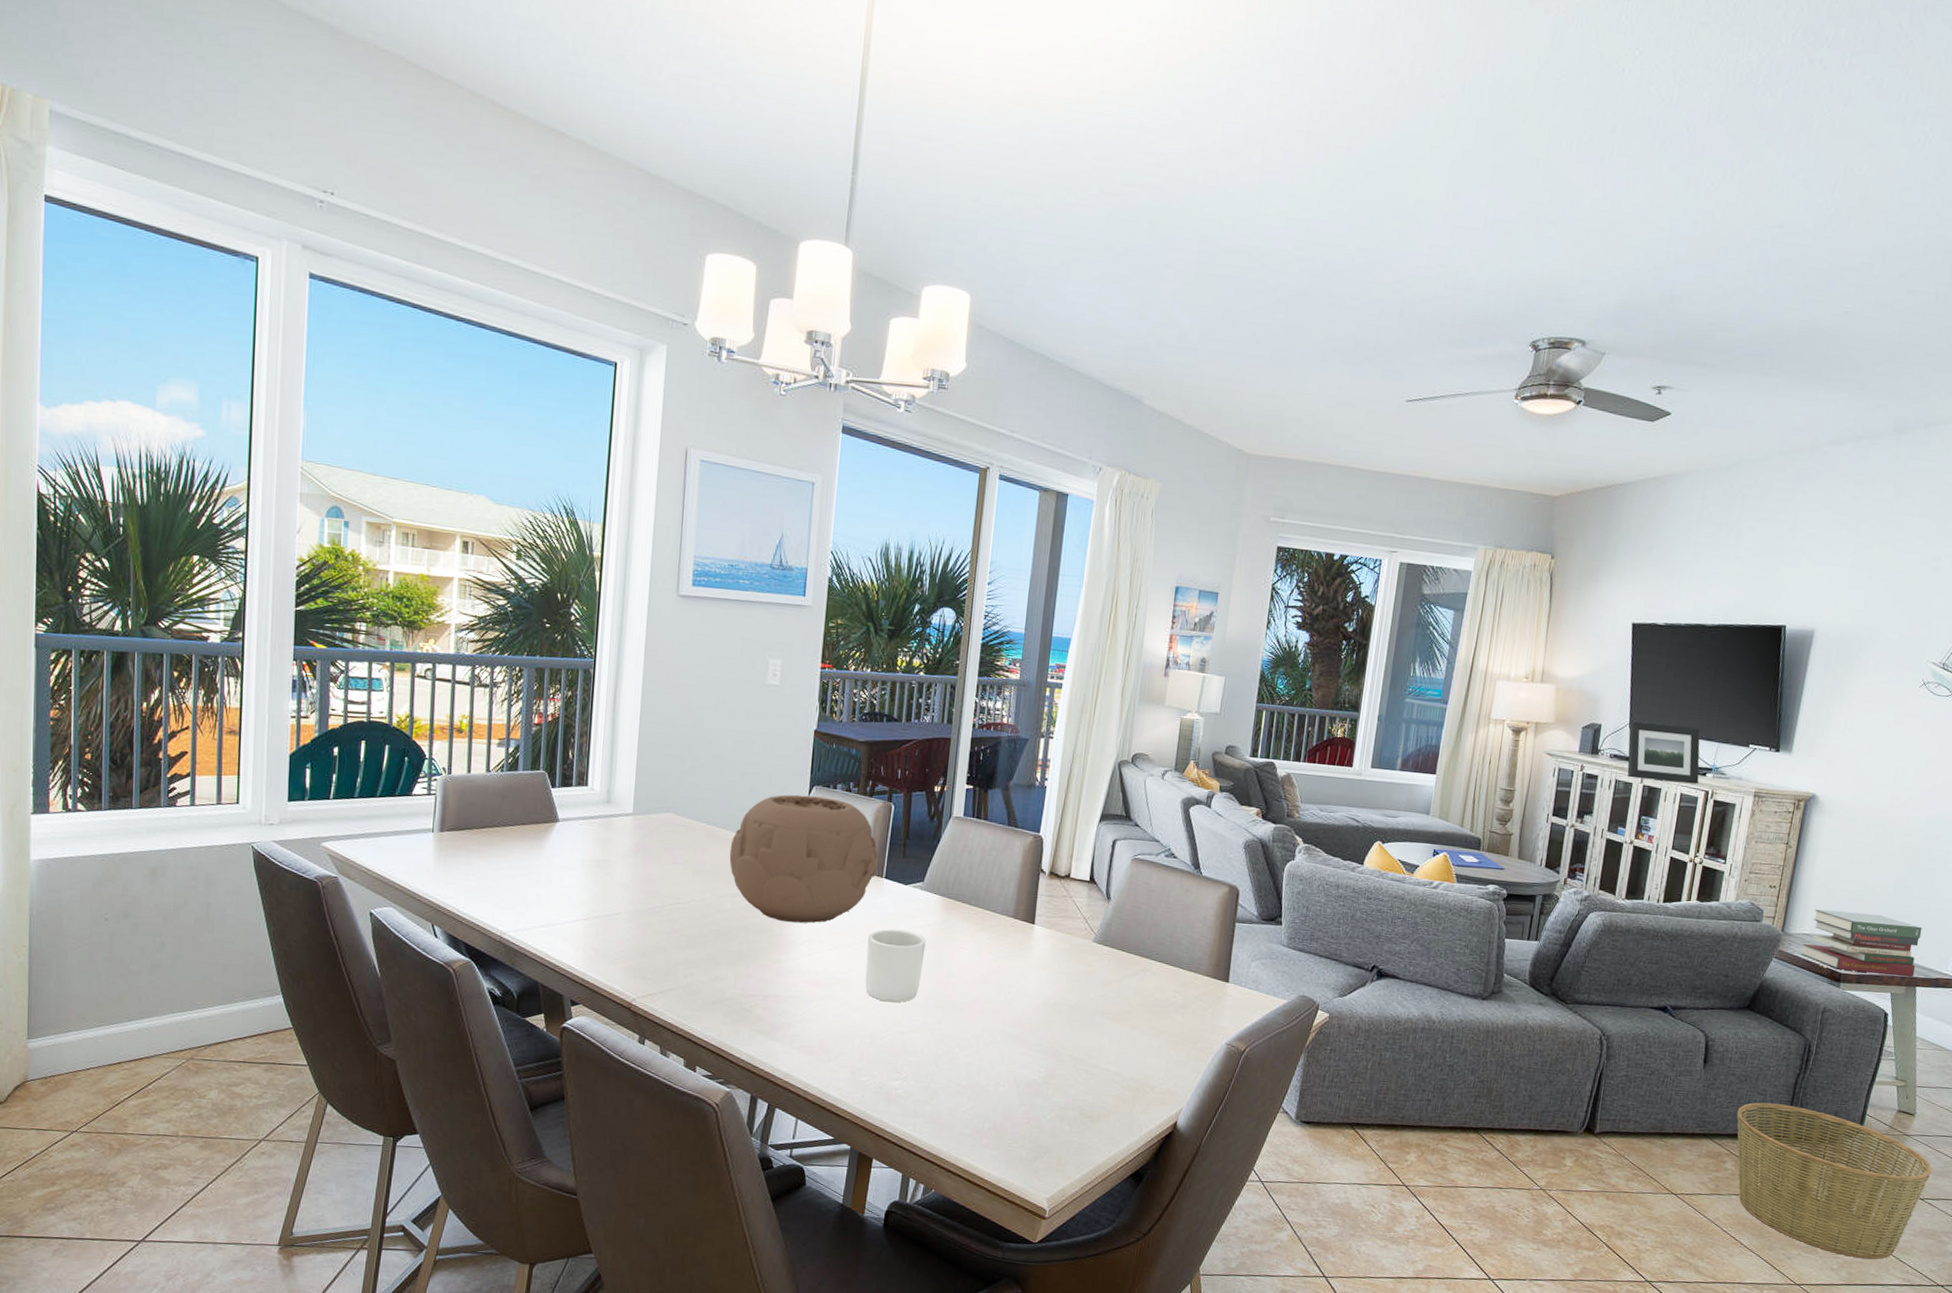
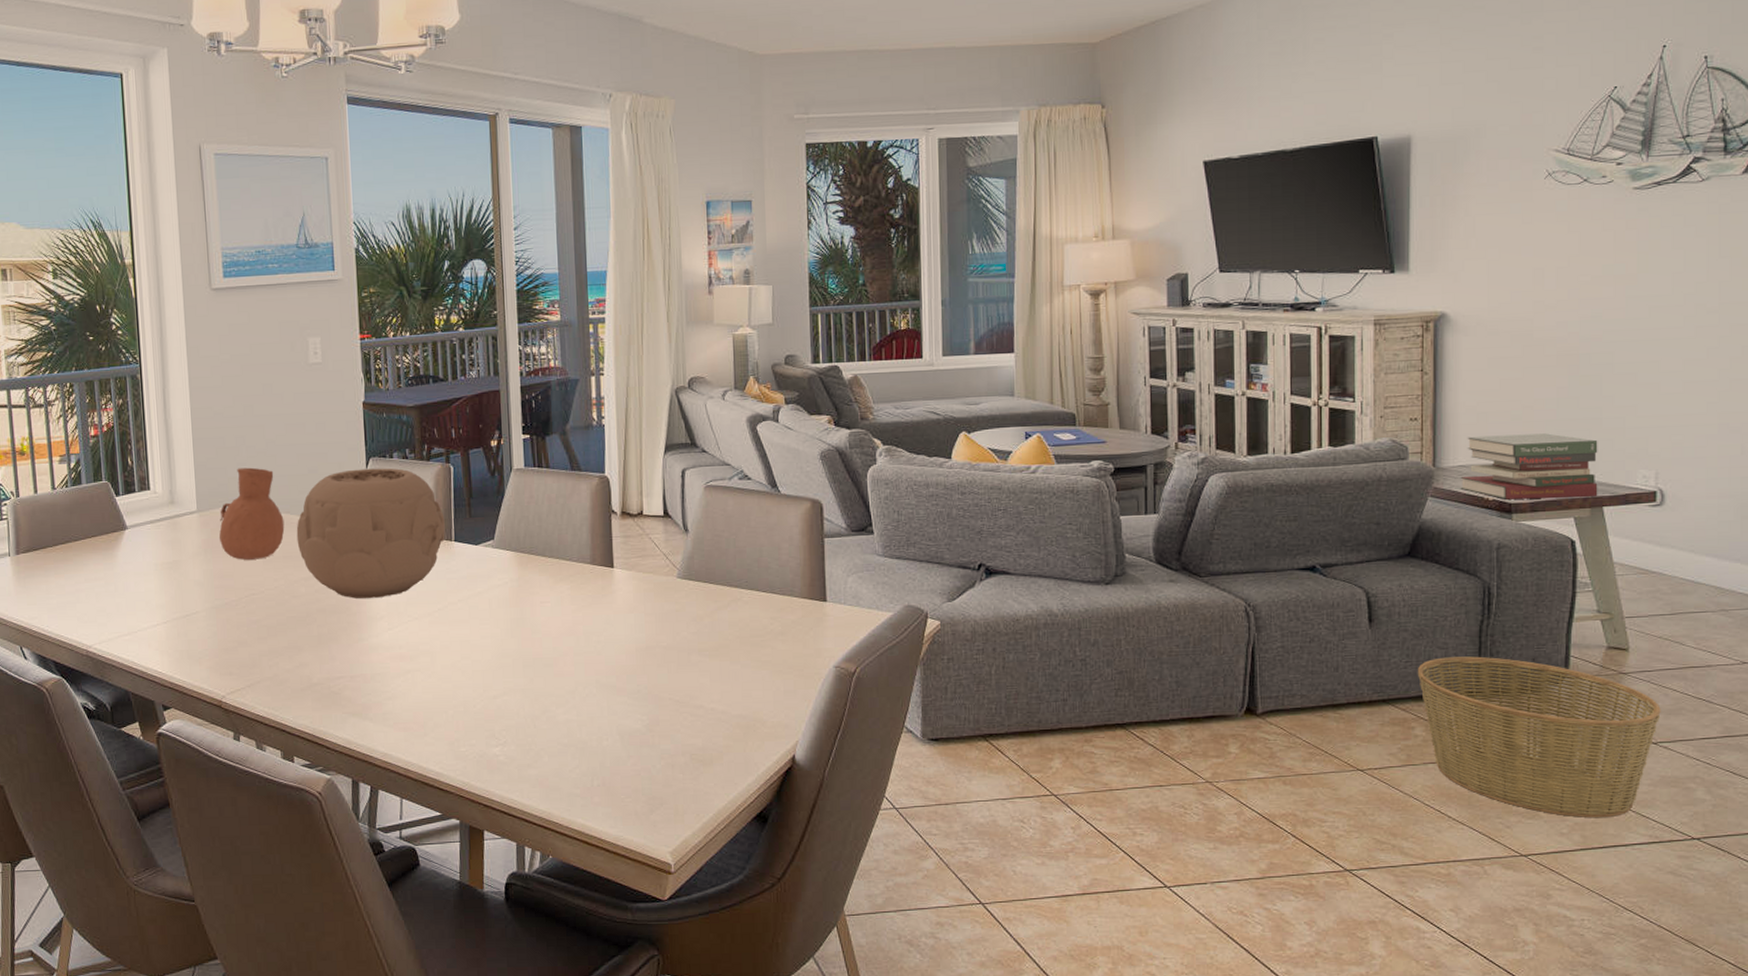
vase: none [651,777,720,870] -> present [218,467,285,560]
mug: present [865,929,926,1003] -> none [446,591,506,667]
picture frame: present [1627,721,1700,785] -> none [1219,261,1308,325]

